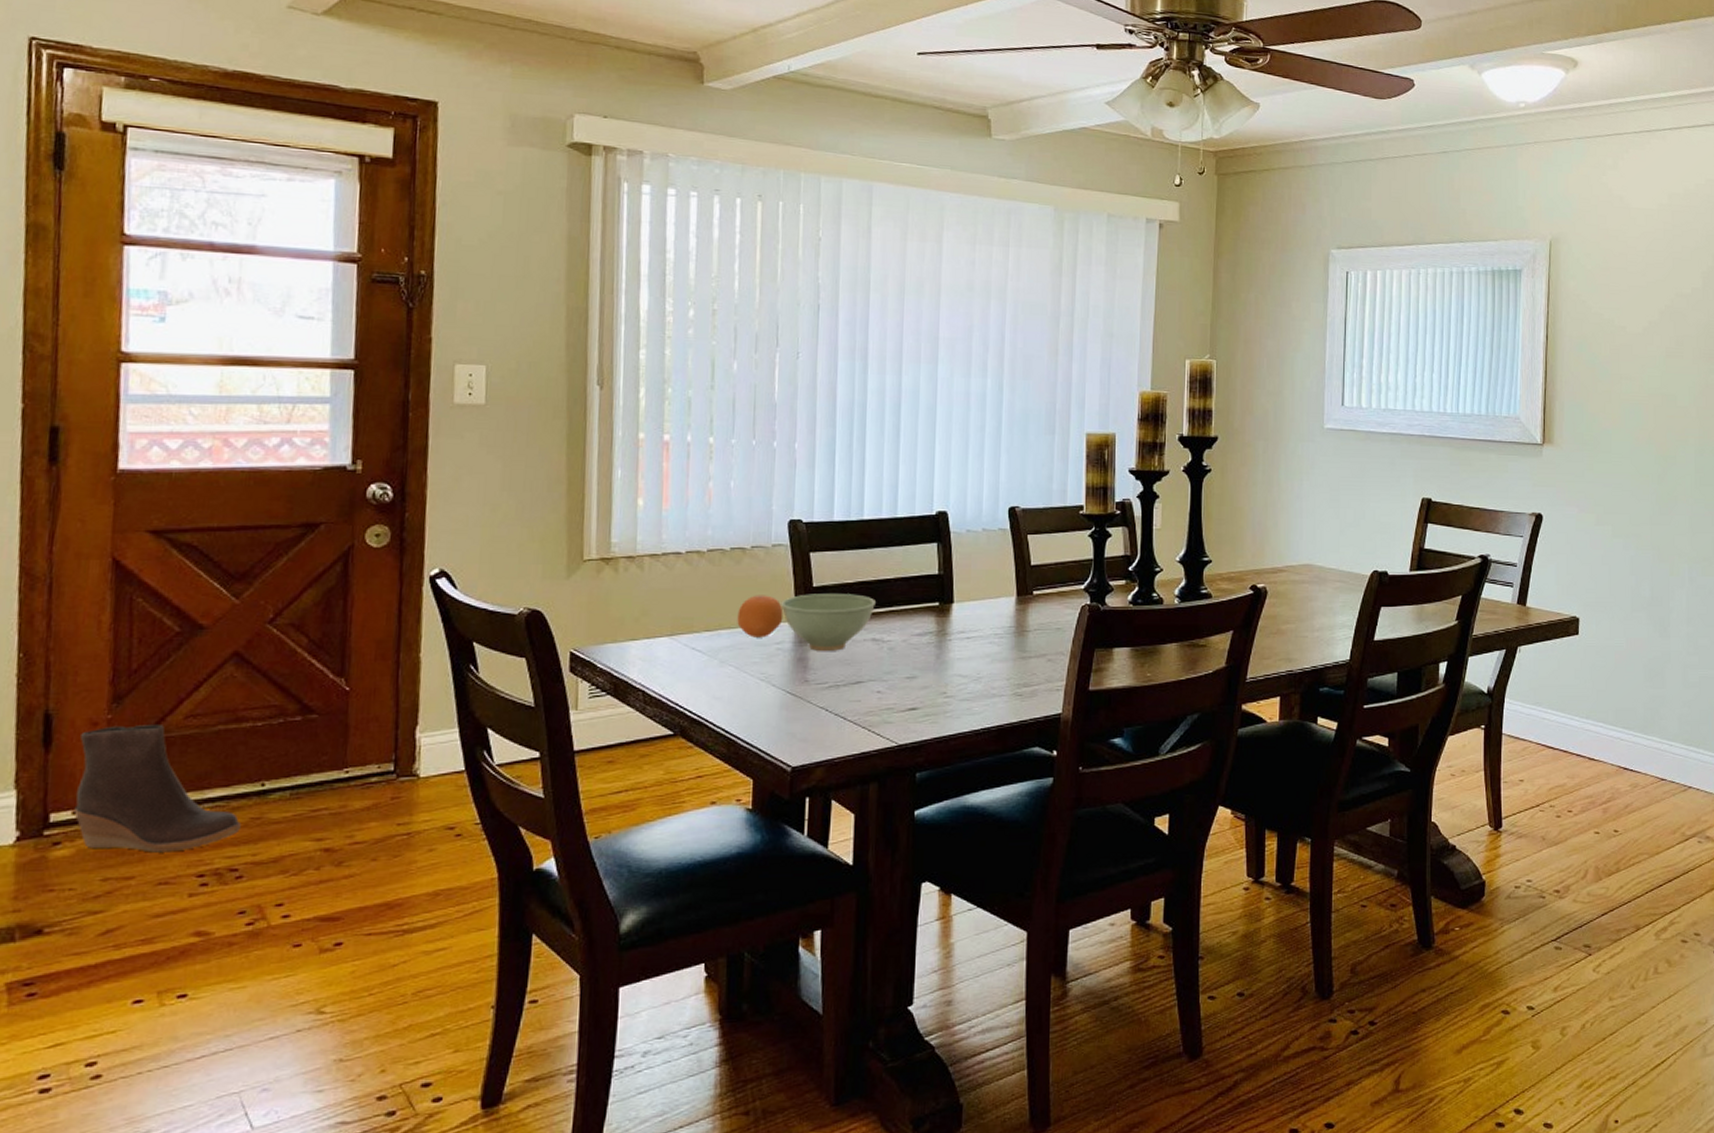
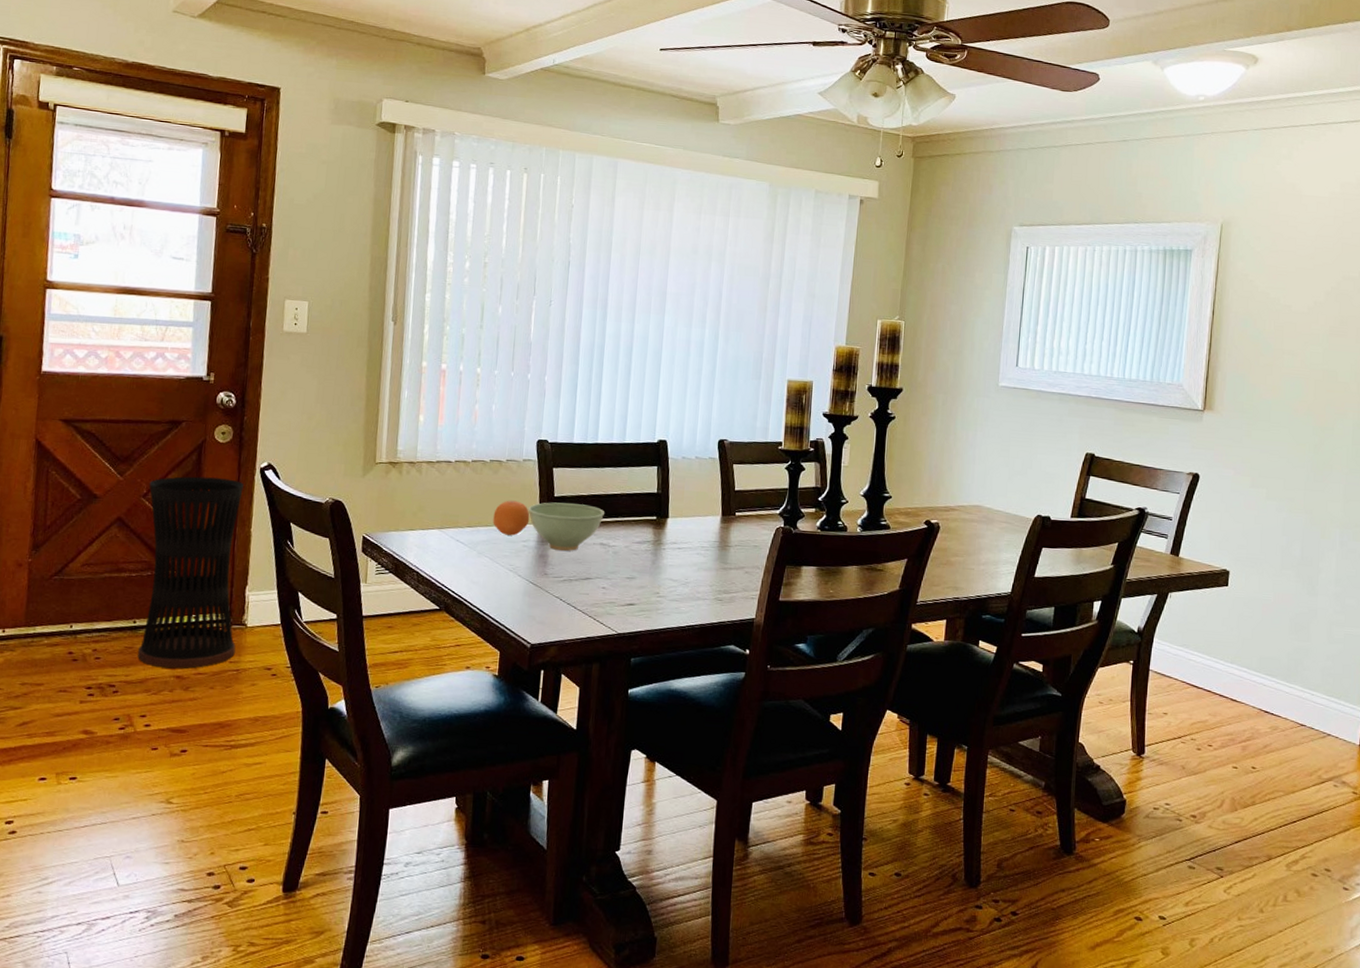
boot: present [74,725,241,853] -> none [3,568,118,668]
umbrella stand: none [269,592,408,840] -> present [138,476,244,669]

